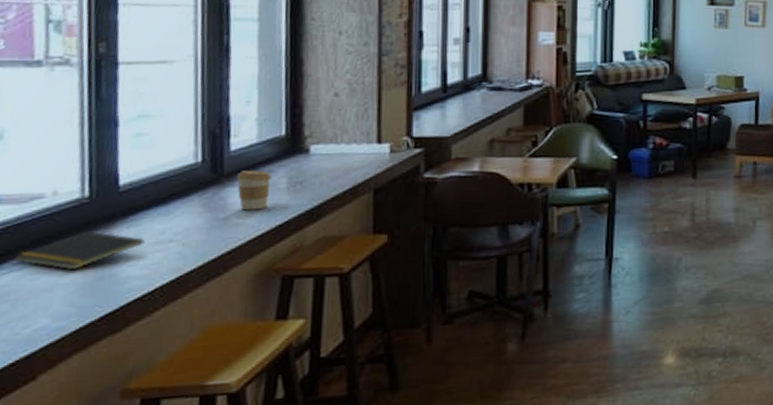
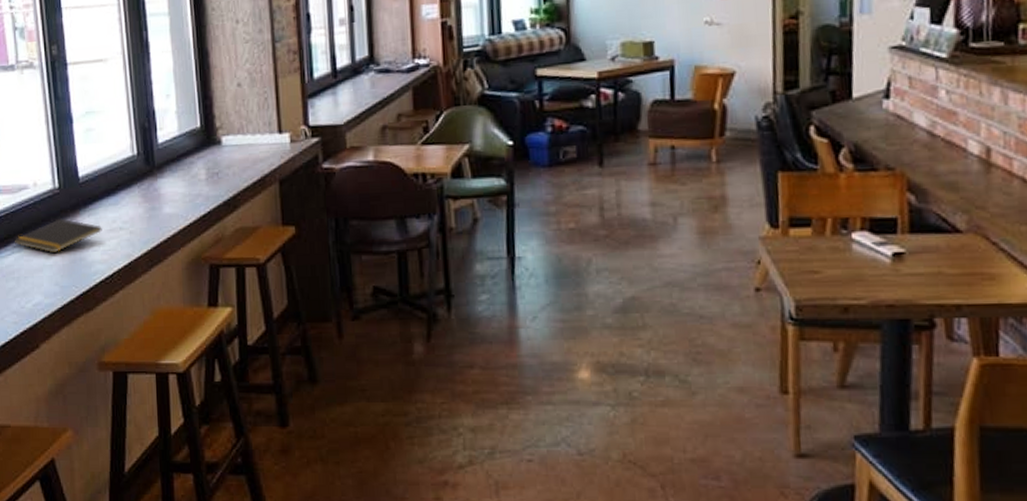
coffee cup: present [237,170,271,211] -> none [166,162,193,201]

